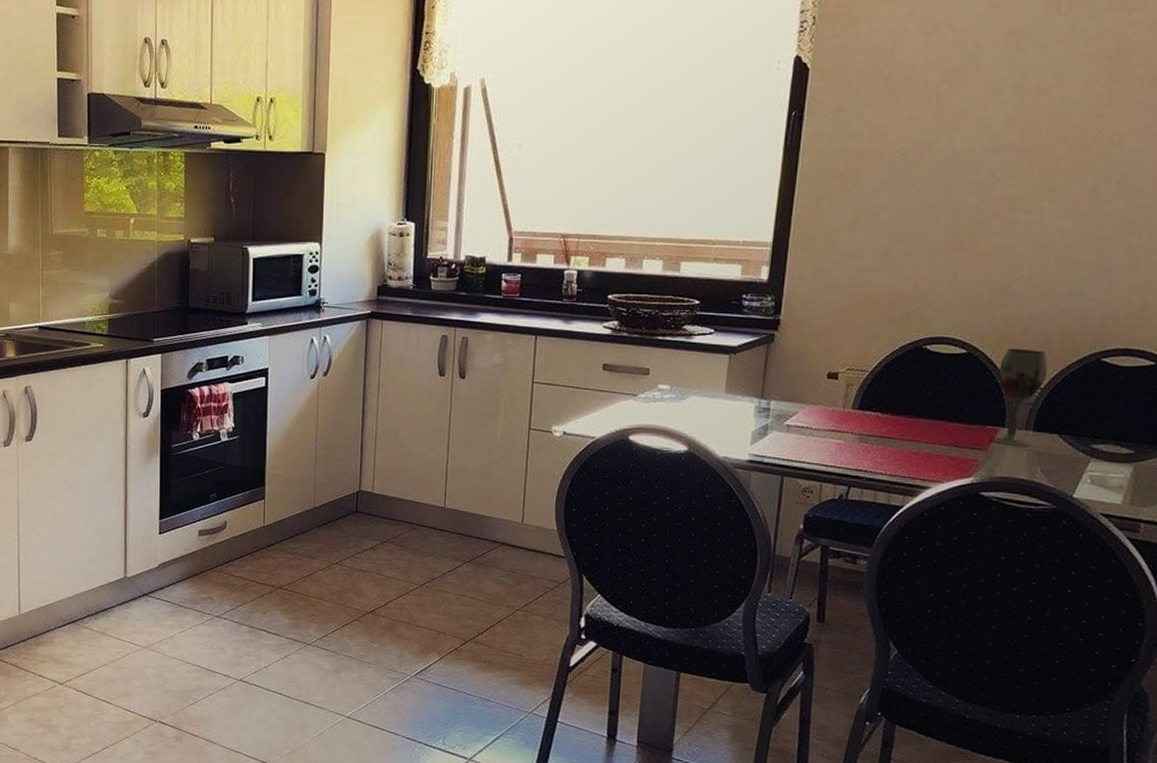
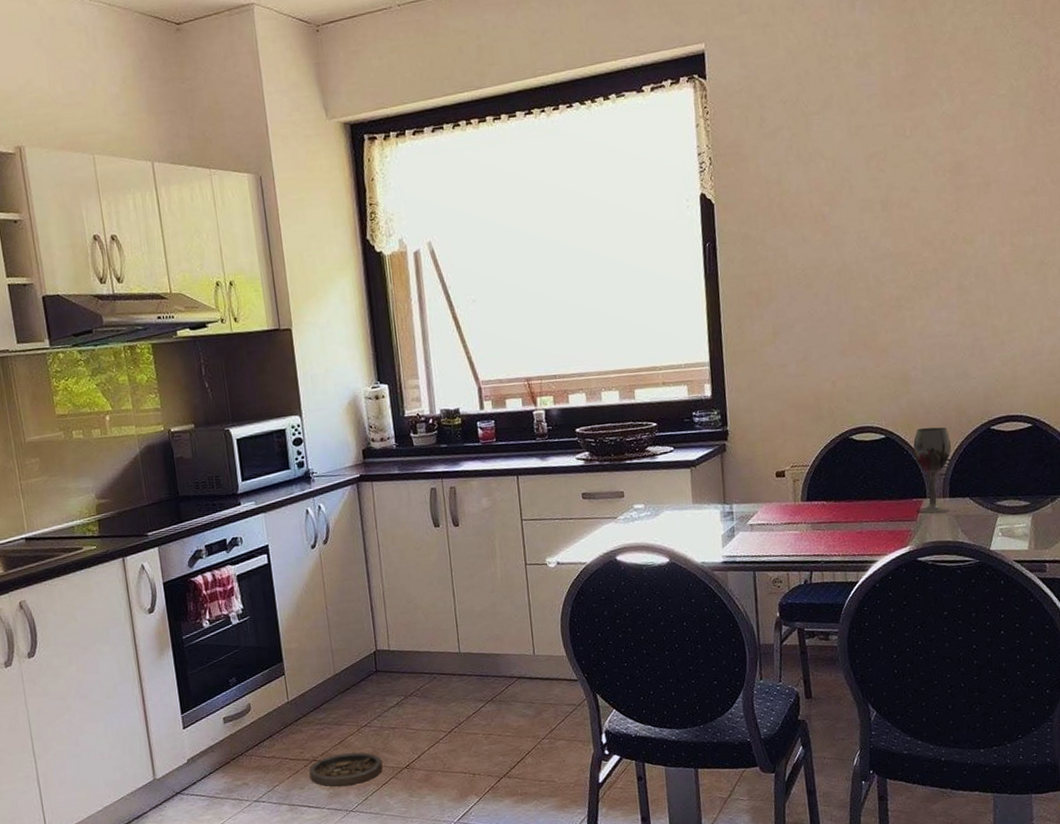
pet bowl: none [273,586,348,619] -> present [309,752,383,787]

